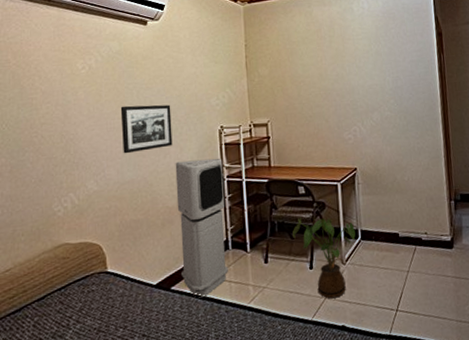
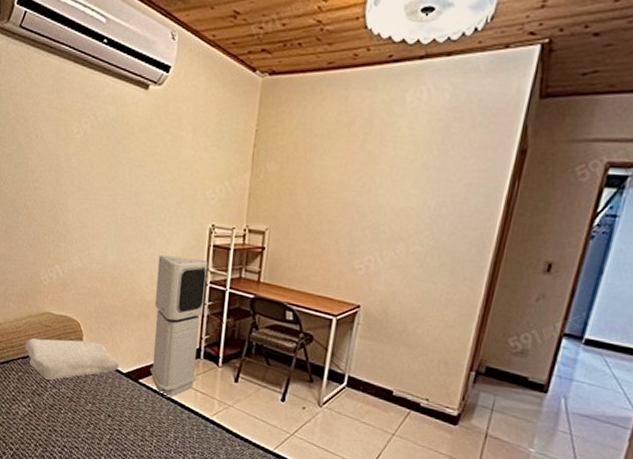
soap bar: none [40,260,149,316] -> present [25,338,120,380]
picture frame: present [120,104,173,154] -> none [109,182,162,237]
house plant: present [292,217,356,299] -> none [270,344,342,438]

